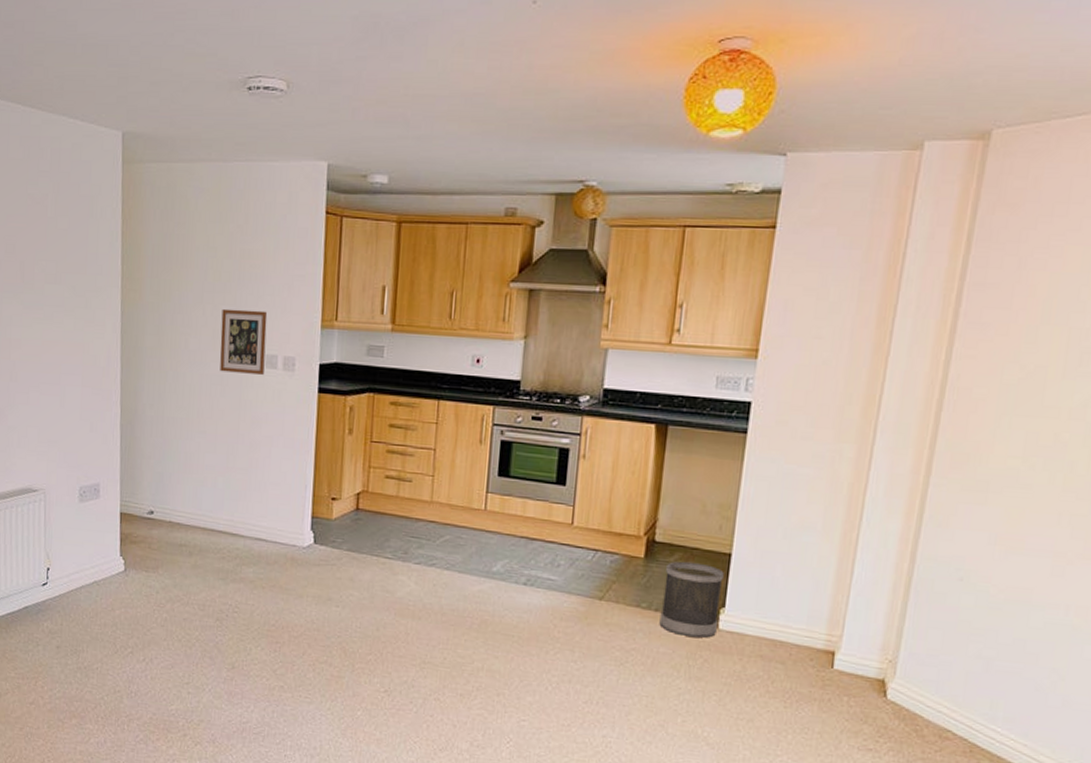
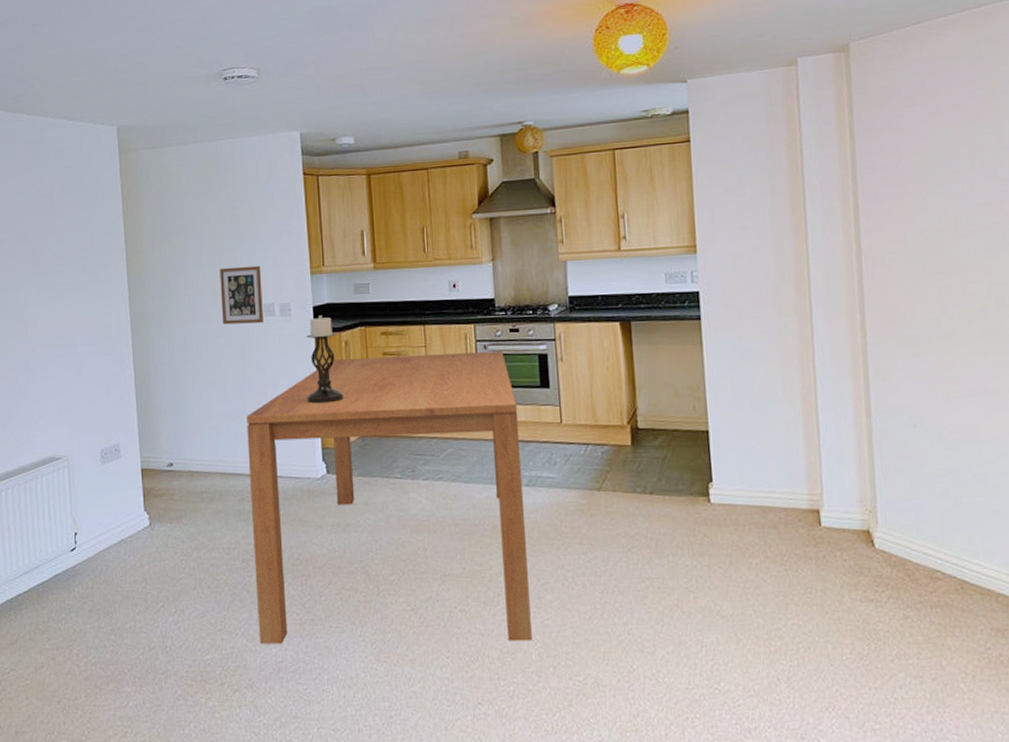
dining table: none [225,425,528,739] -> present [246,351,532,644]
candle holder: none [301,374,342,471] -> present [306,315,344,404]
wastebasket: present [659,561,724,638] -> none [653,443,709,514]

